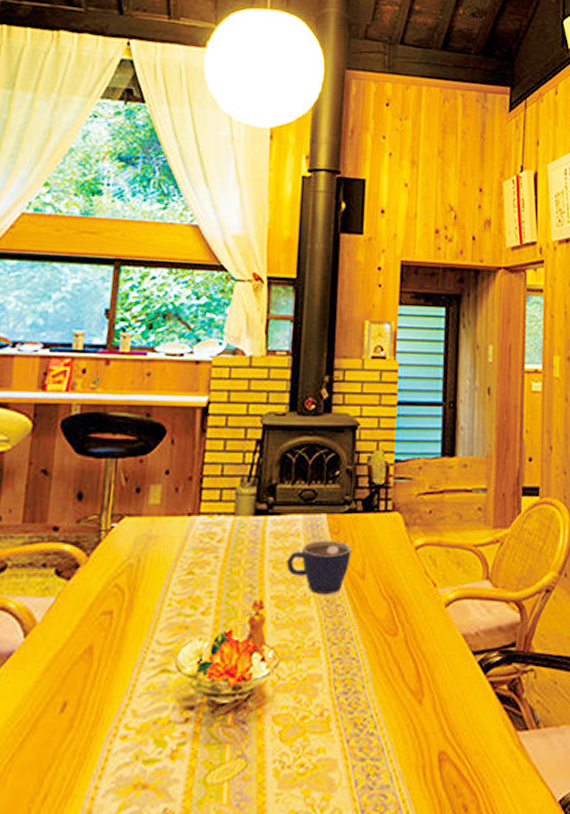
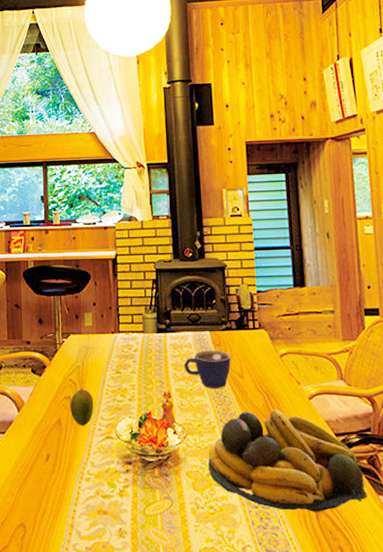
fruit: none [110,598,149,656] -> present [70,388,94,426]
fruit bowl: none [304,621,504,761] -> present [208,409,367,512]

